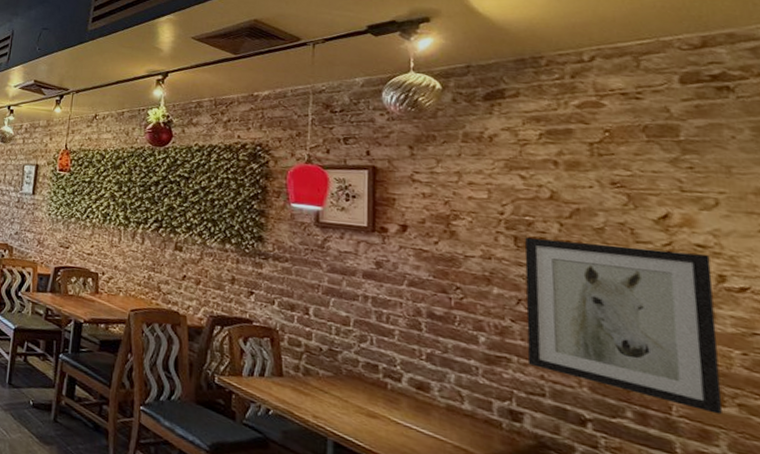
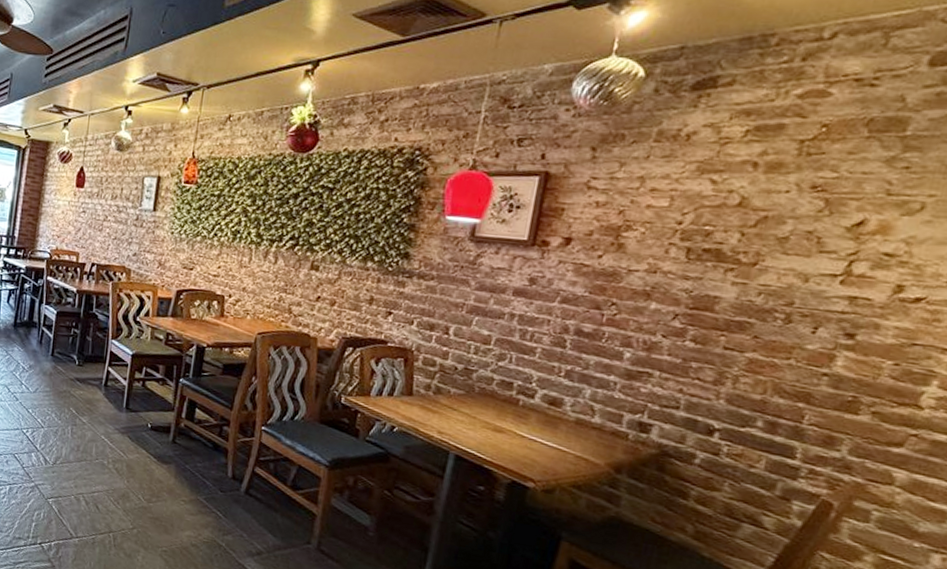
wall art: present [524,237,723,415] -> none [669,248,894,422]

